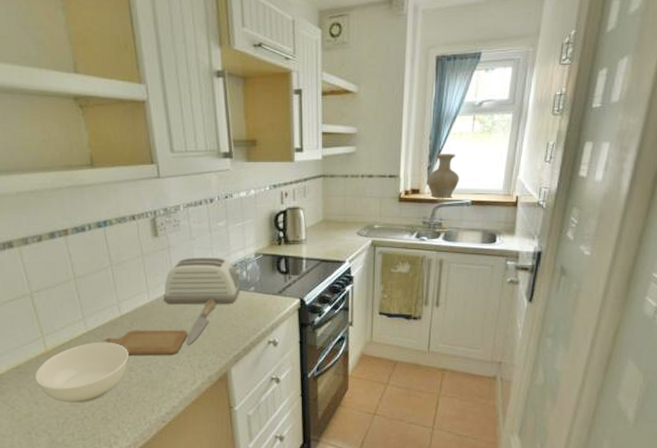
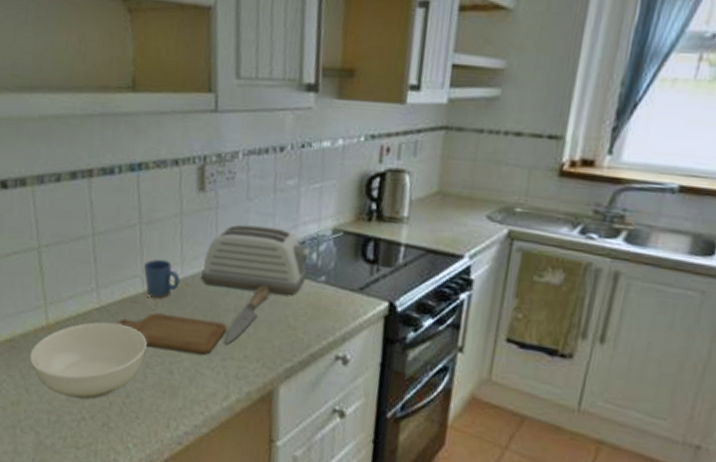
mug: none [118,290,148,319] -> present [143,259,181,299]
vase: present [427,154,459,199] -> none [608,108,664,180]

